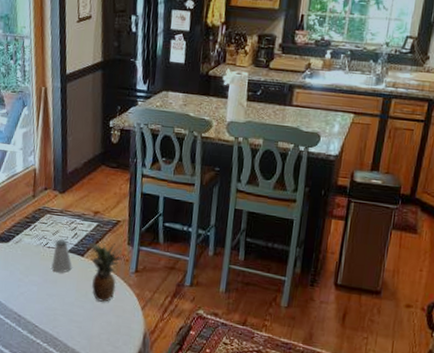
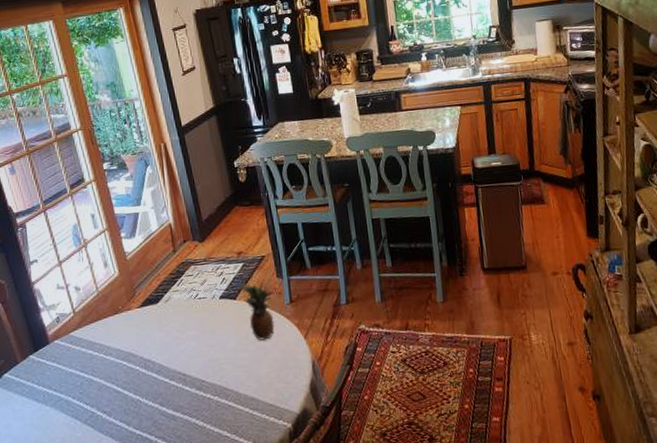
saltshaker: present [51,239,72,273] -> none [205,287,227,322]

